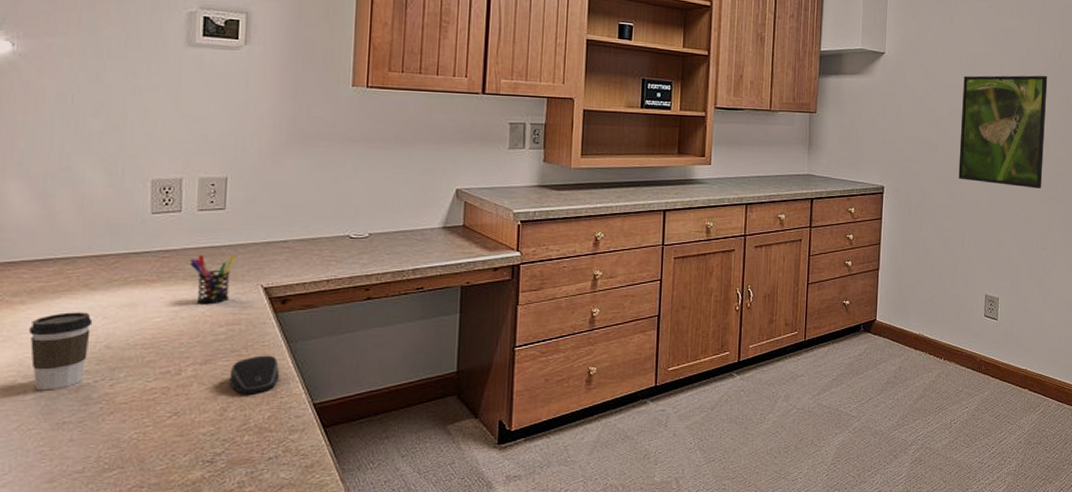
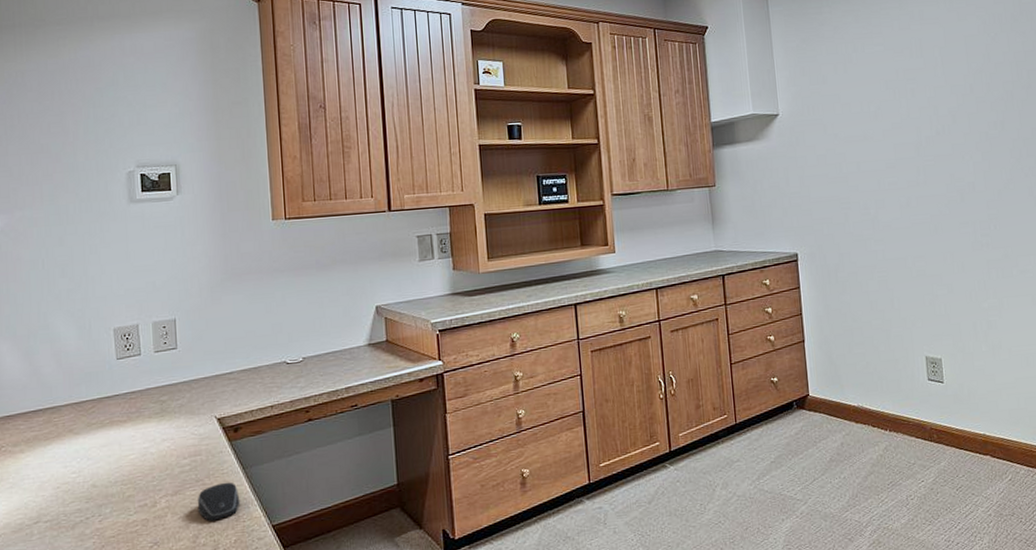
coffee cup: present [28,312,93,391] -> none [29,455,80,531]
pen holder: present [190,255,236,305] -> none [153,390,191,440]
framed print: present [958,75,1048,189] -> none [867,112,973,237]

